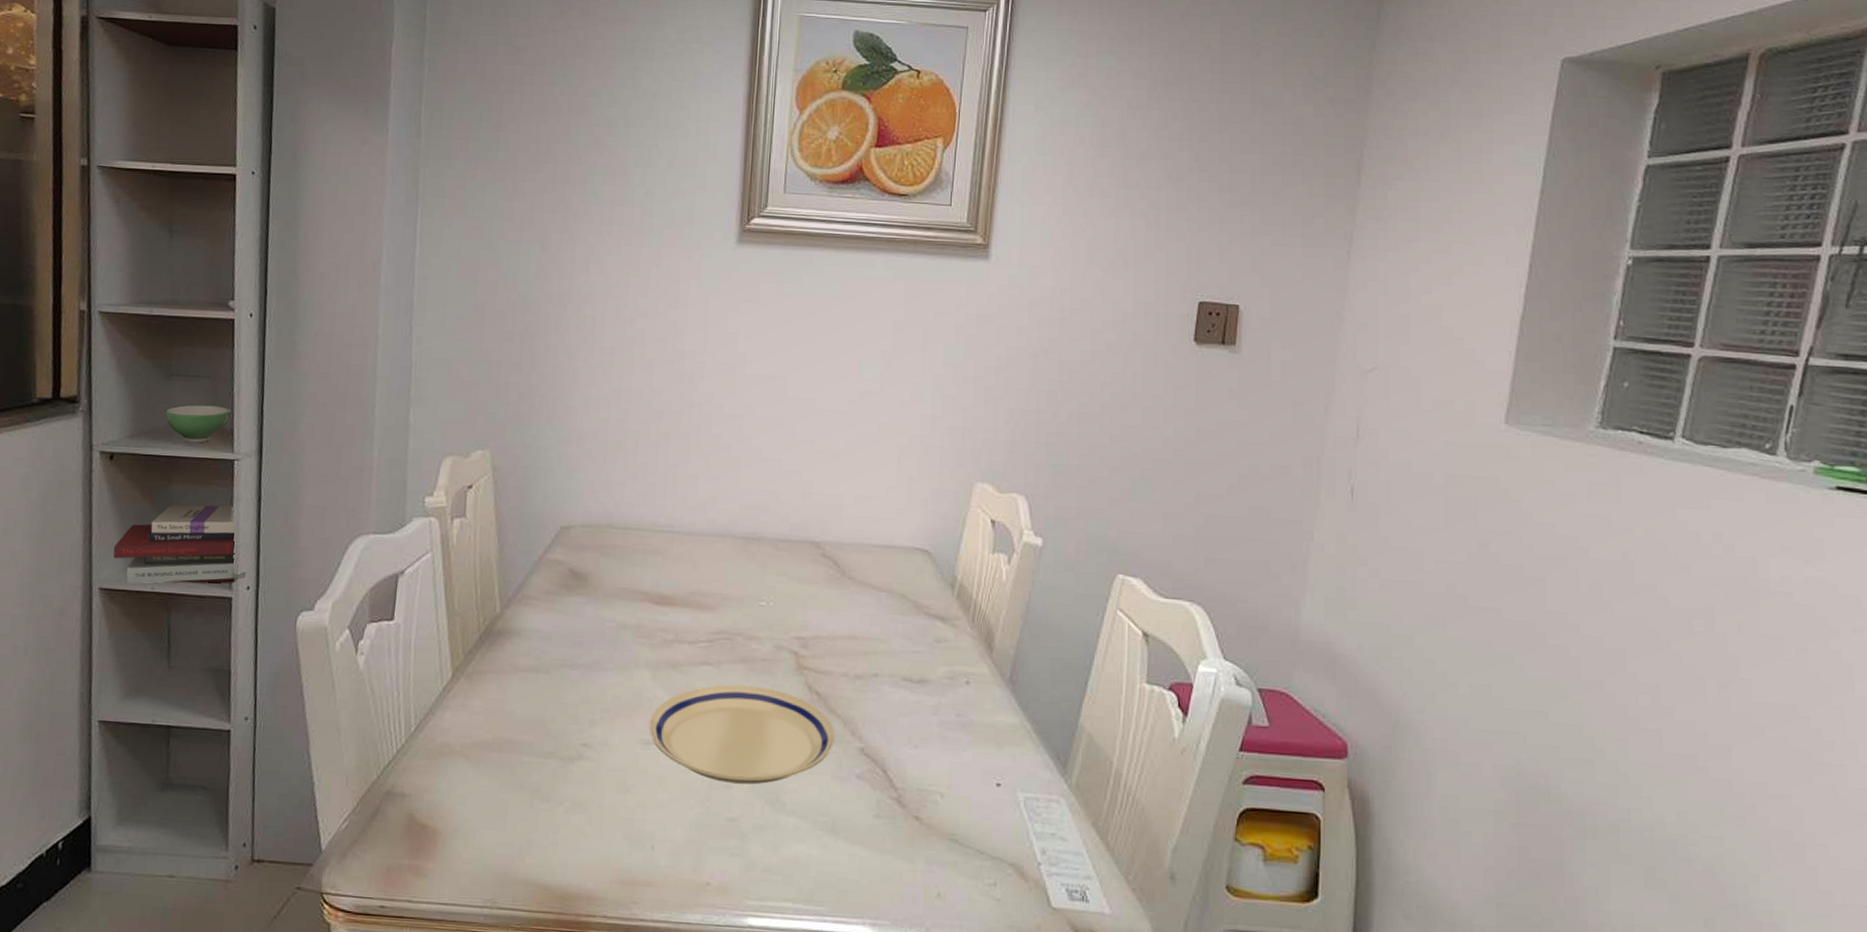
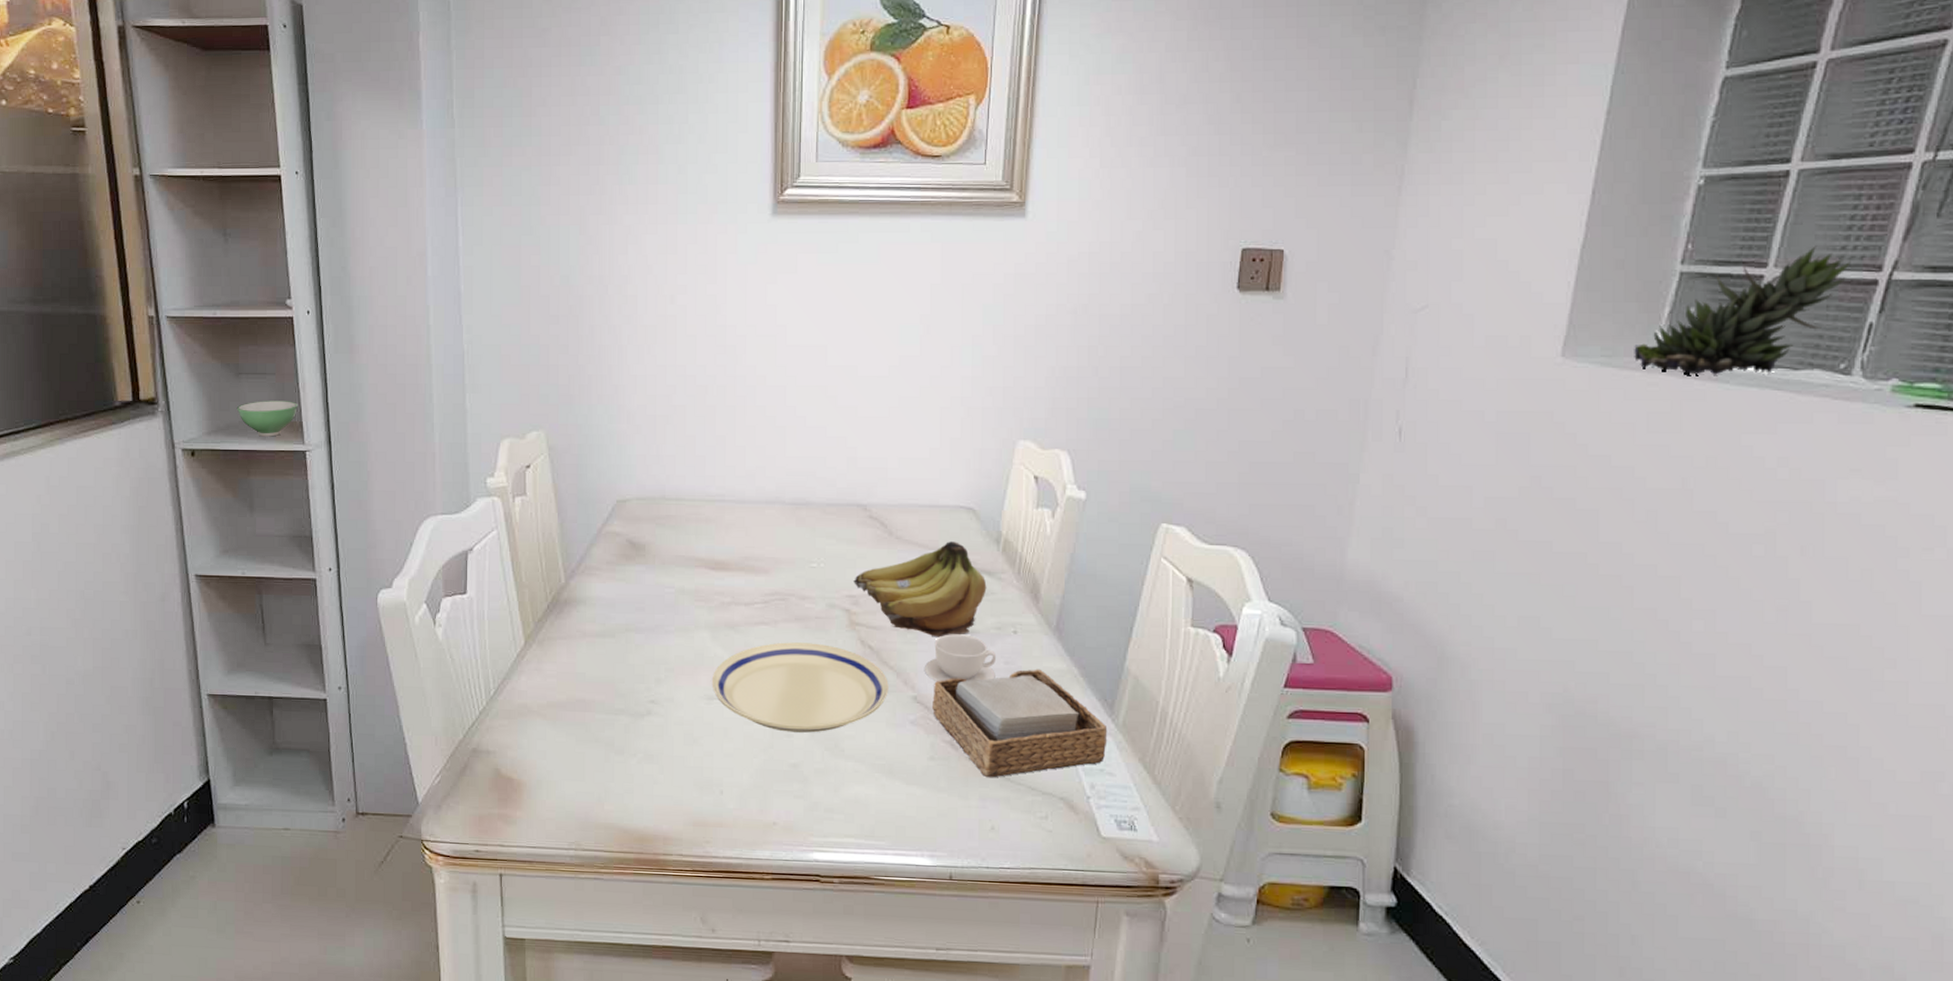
books: present [113,505,248,584] -> none [204,494,329,570]
fruit: none [802,584,940,686] -> present [852,541,987,638]
teacup: none [873,682,948,735] -> present [925,634,997,682]
napkin holder: none [880,722,1060,840] -> present [932,669,1108,778]
succulent plant: none [1573,329,1770,450] -> present [1634,246,1851,375]

